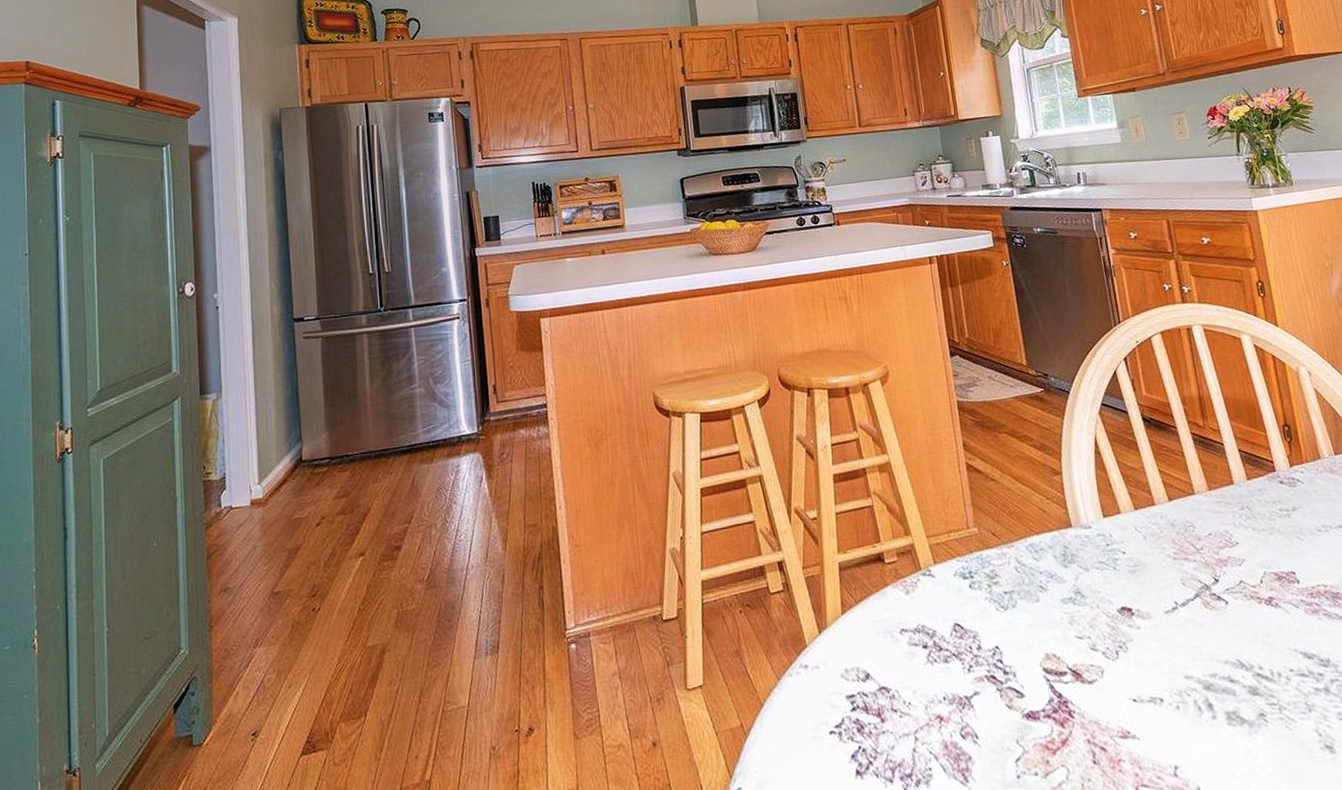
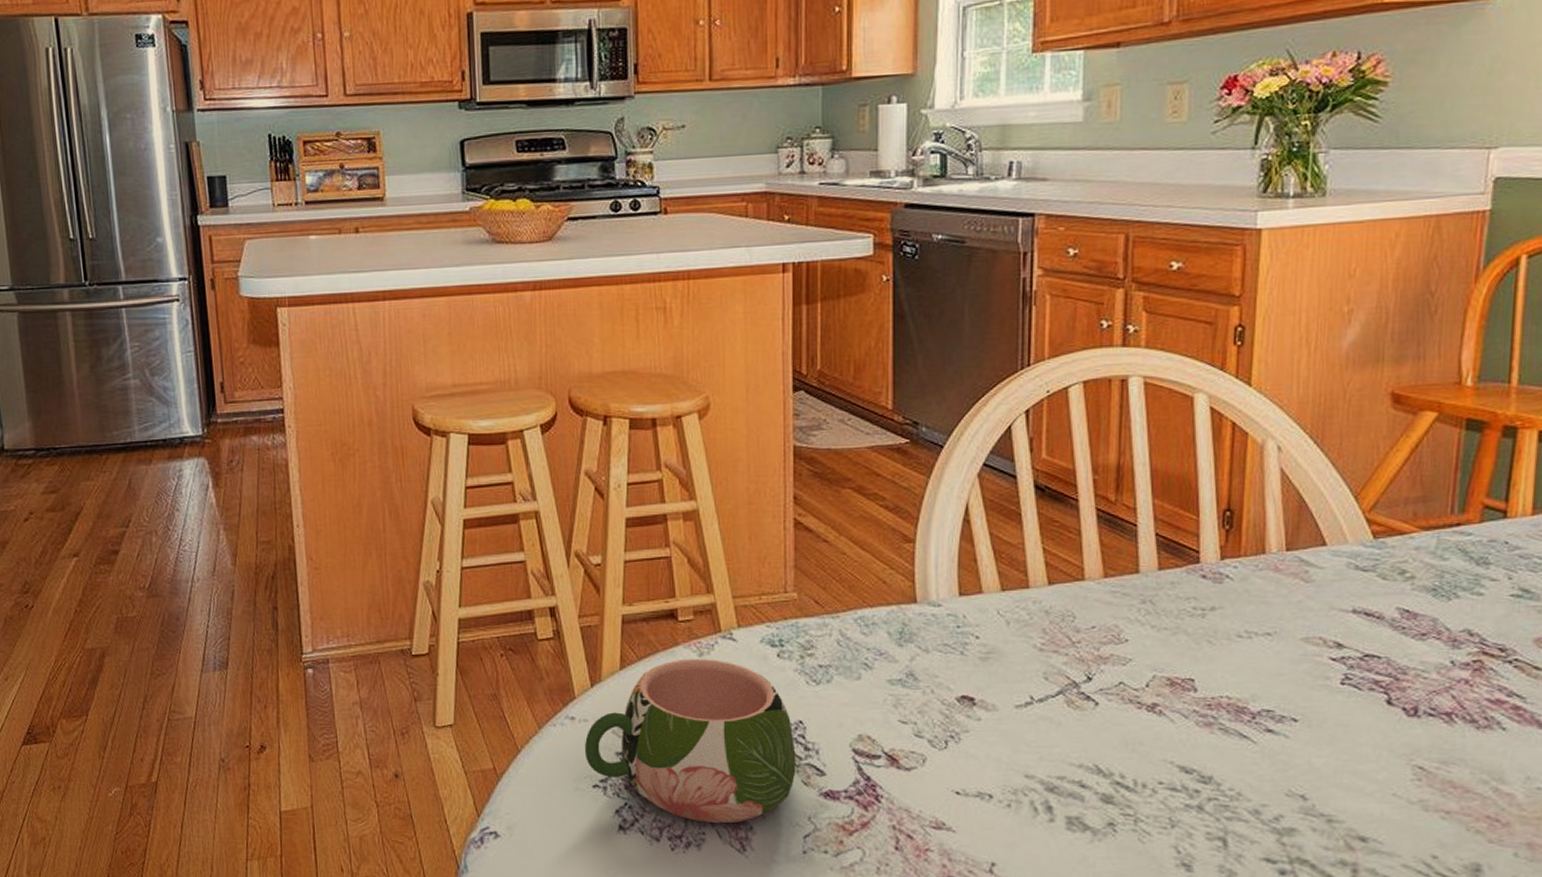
mug: none [818,596,1000,758] -> present [584,658,797,824]

